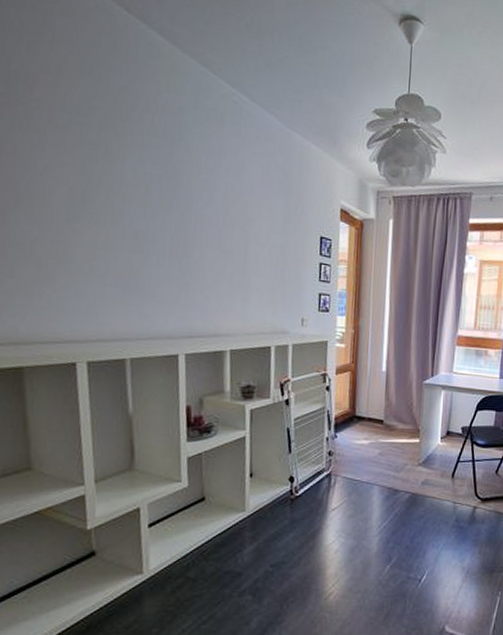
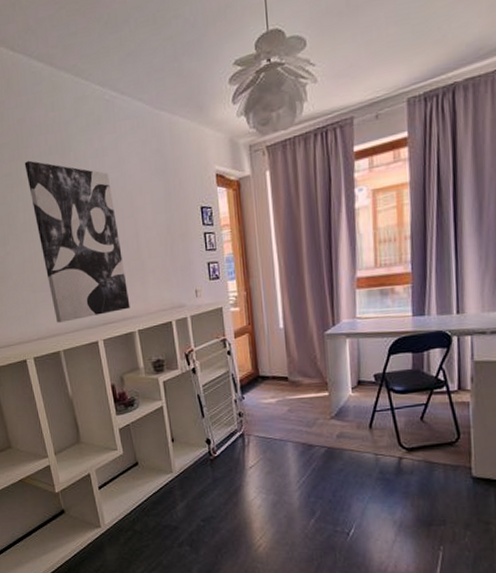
wall art: none [118,135,226,327] -> present [24,160,130,323]

